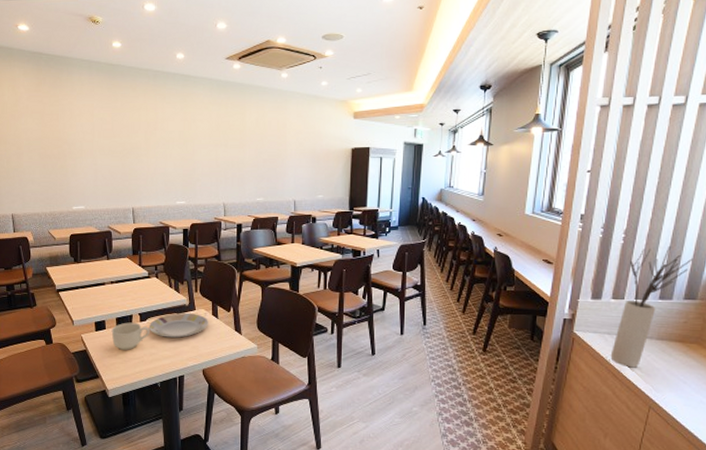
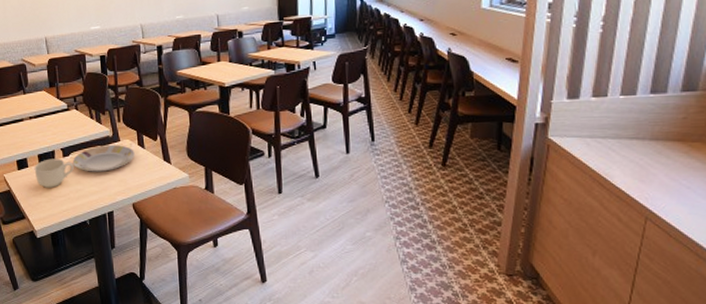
vase: present [610,246,693,368] -> none [594,31,690,175]

